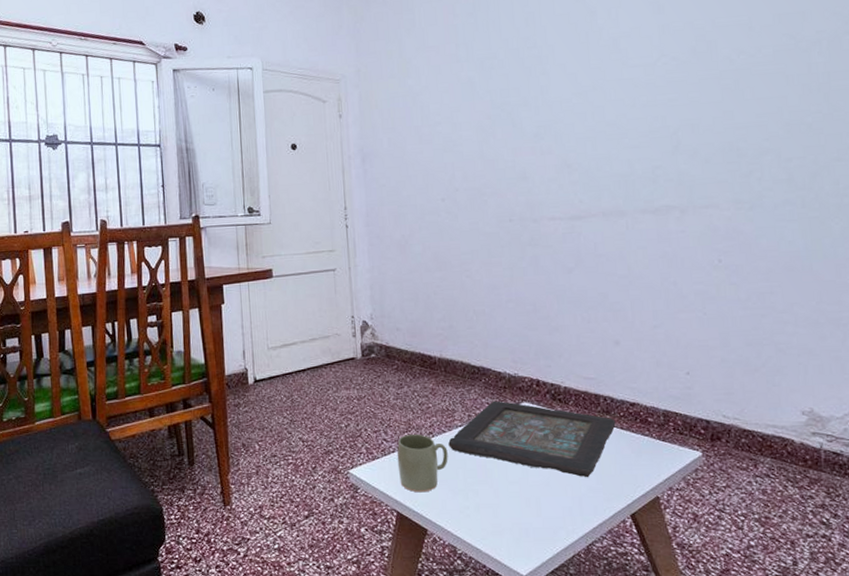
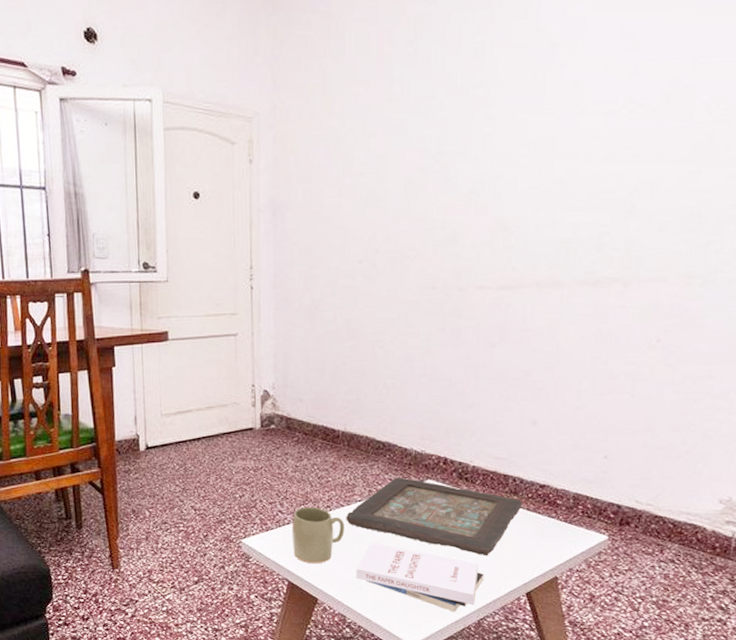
books: none [462,467,588,538] -> present [356,542,484,612]

